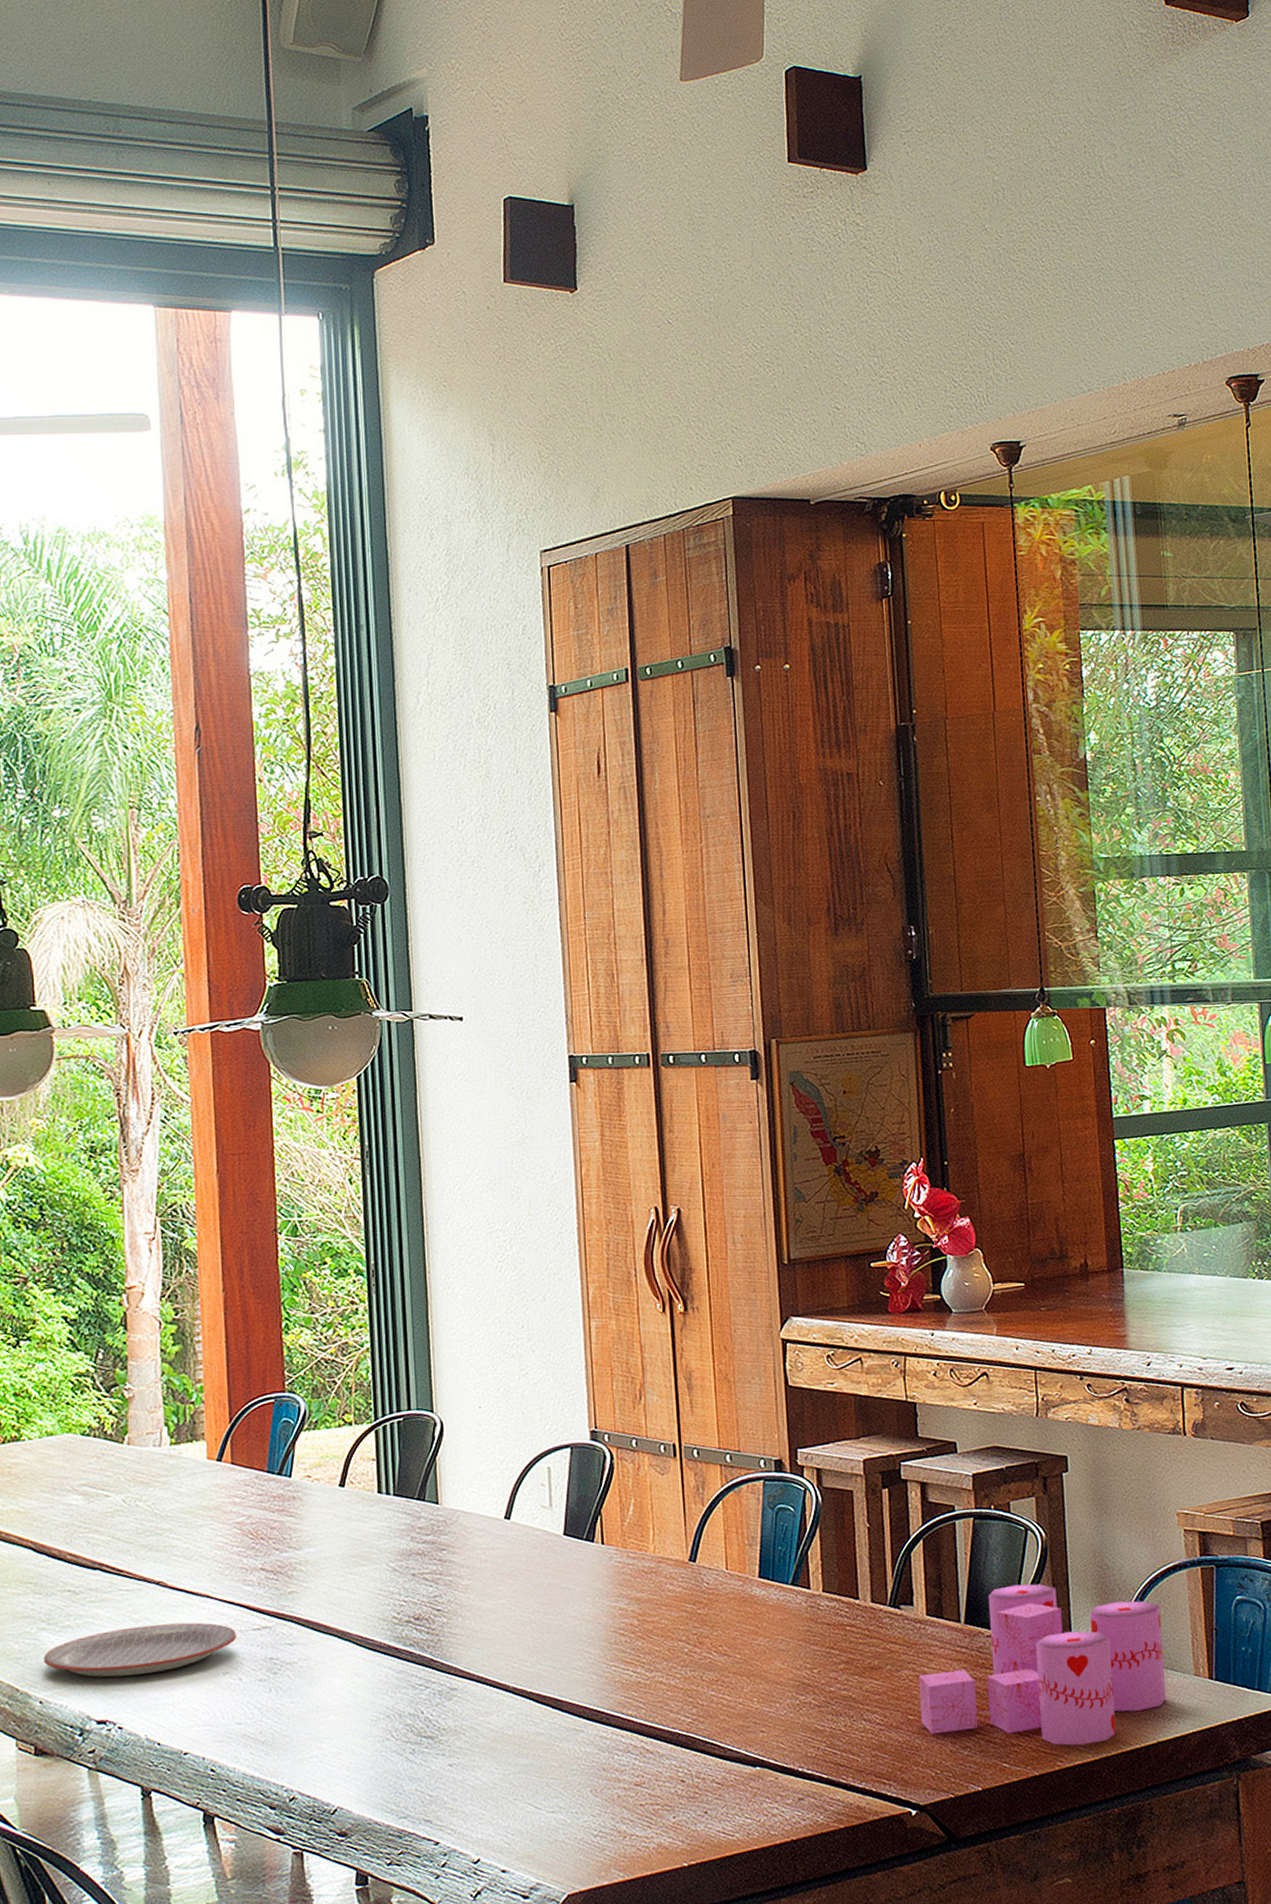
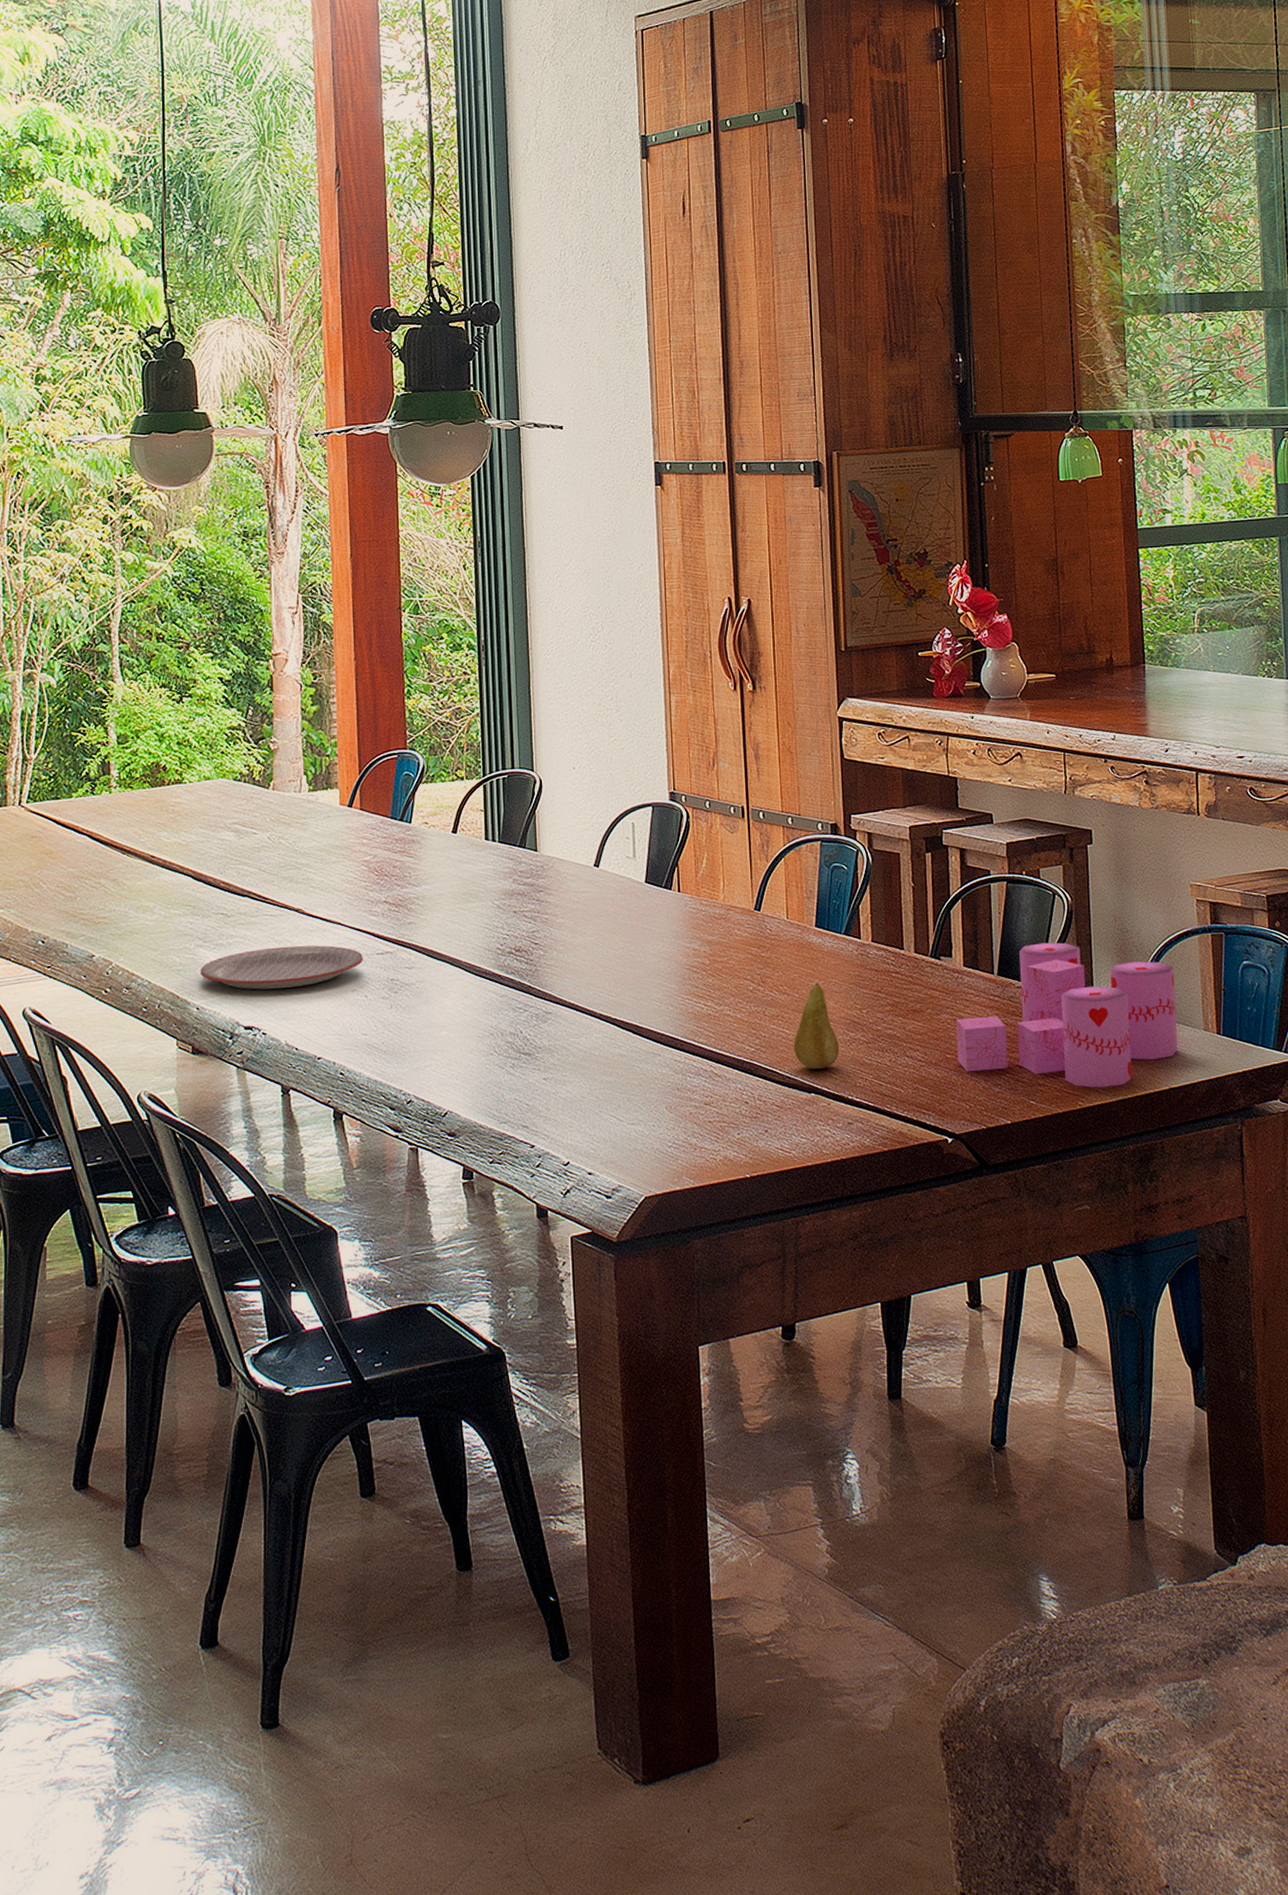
fruit: none [735,1641,788,1740] -> present [793,983,840,1070]

